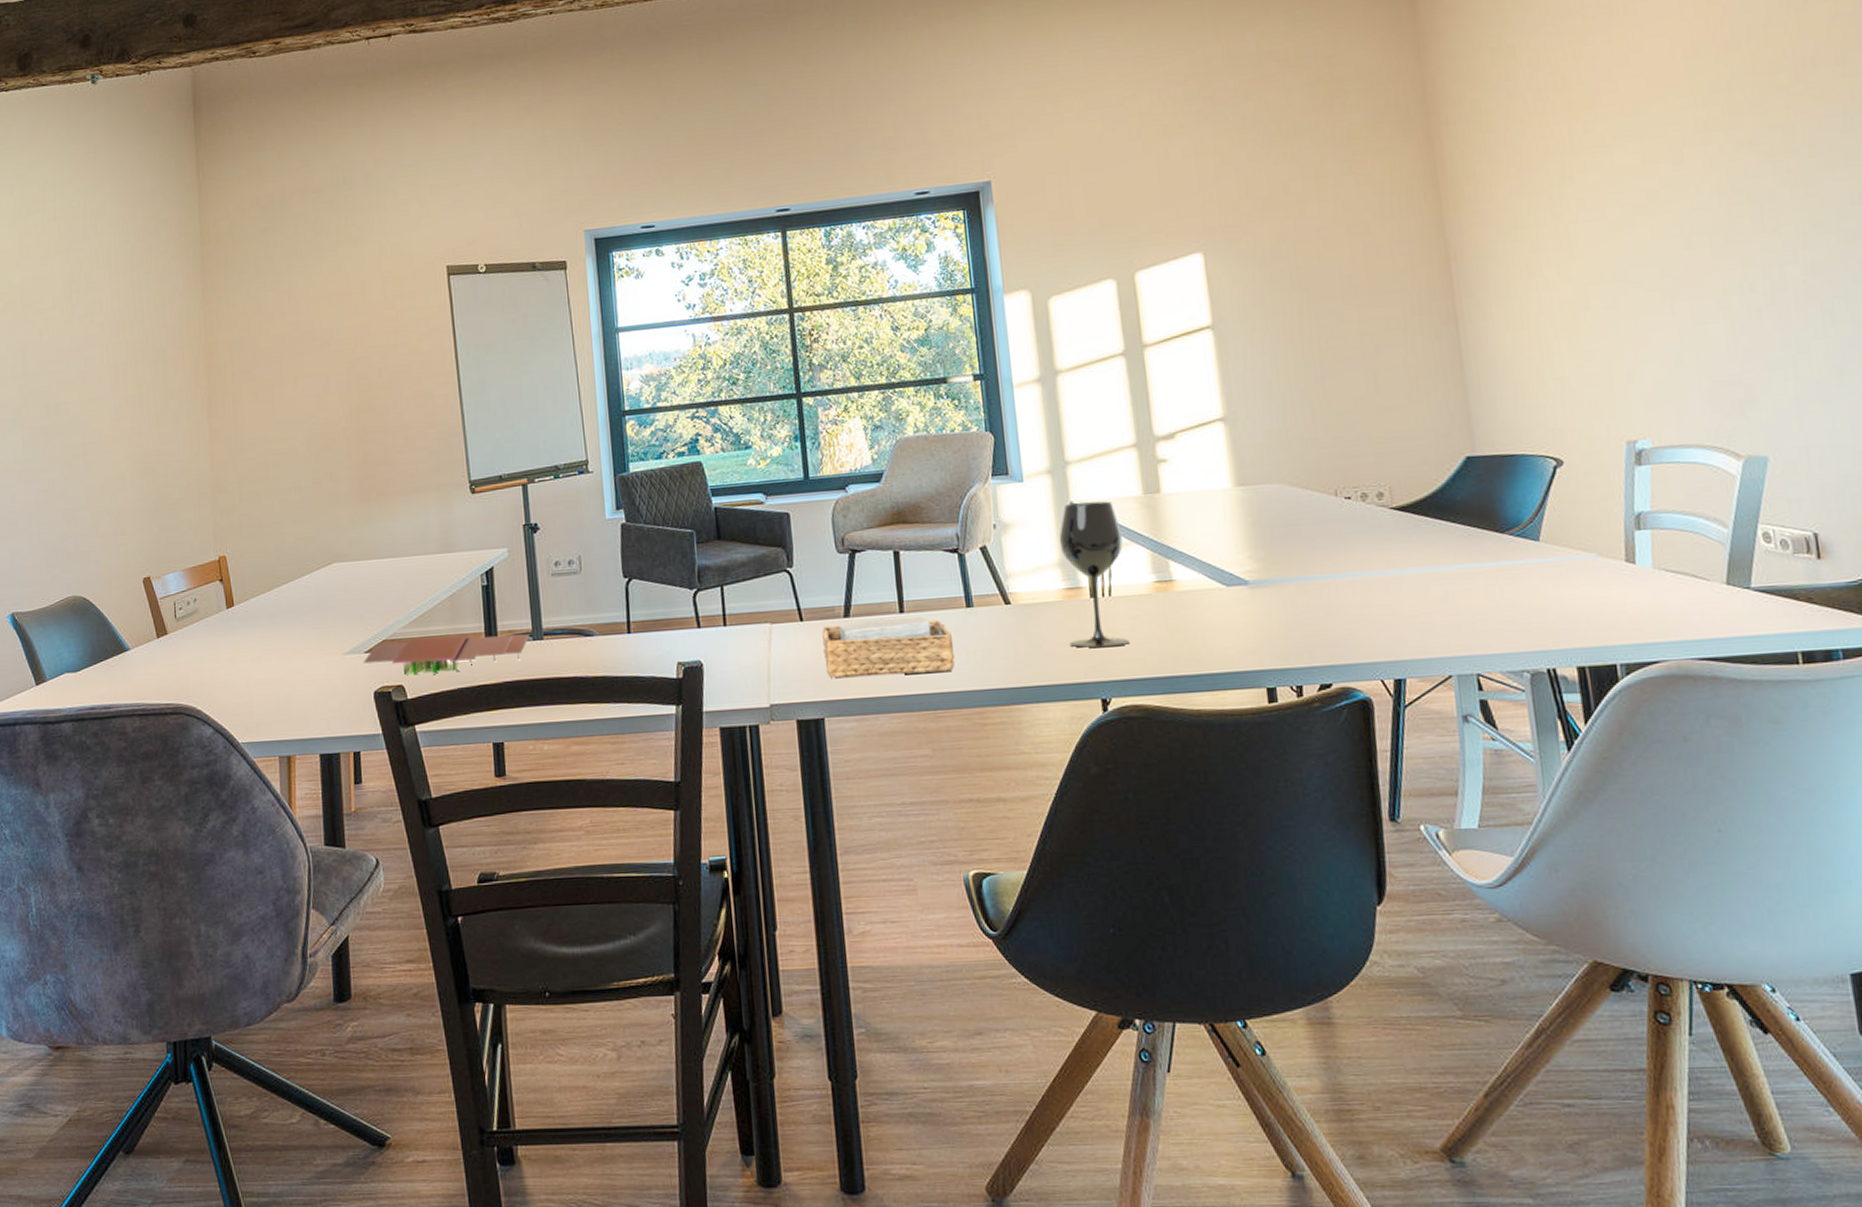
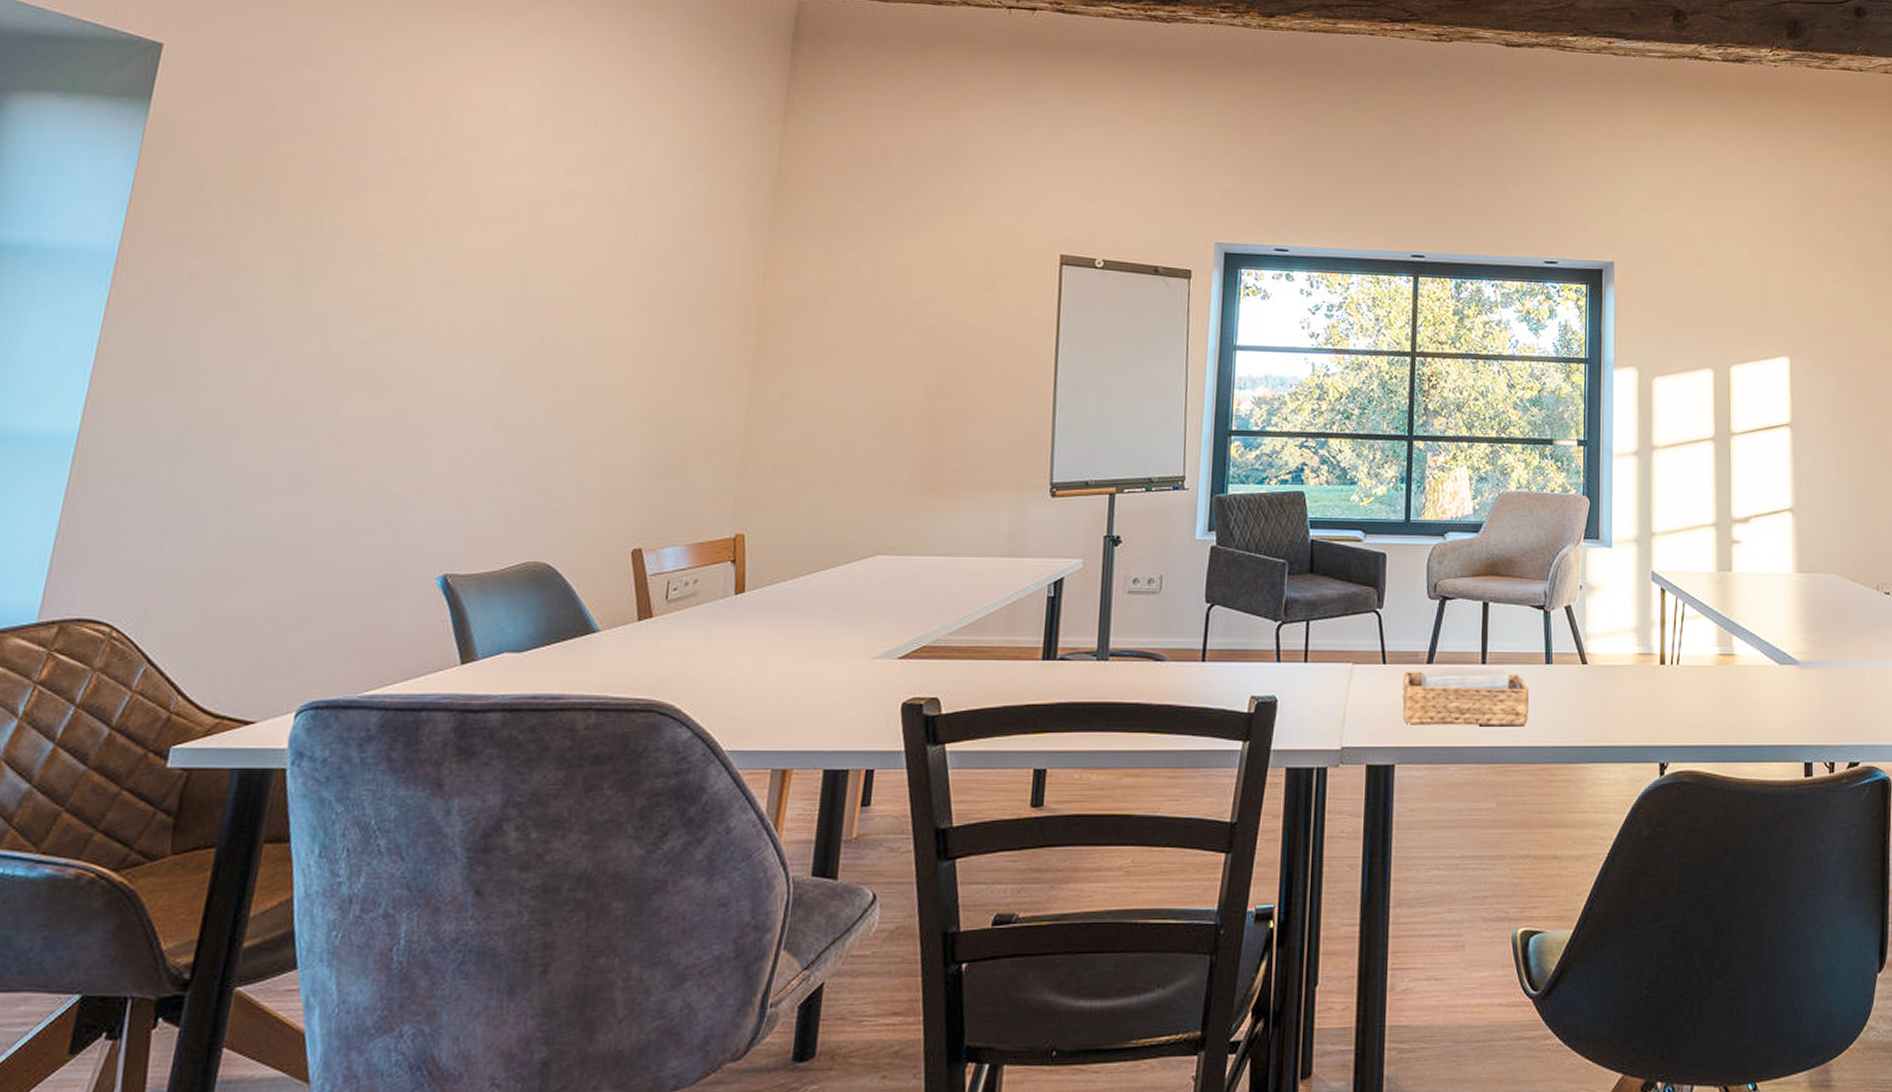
papers: present [363,634,530,676] -> none [894,646,1094,689]
wineglass: present [1059,501,1130,648] -> none [1637,573,1694,714]

